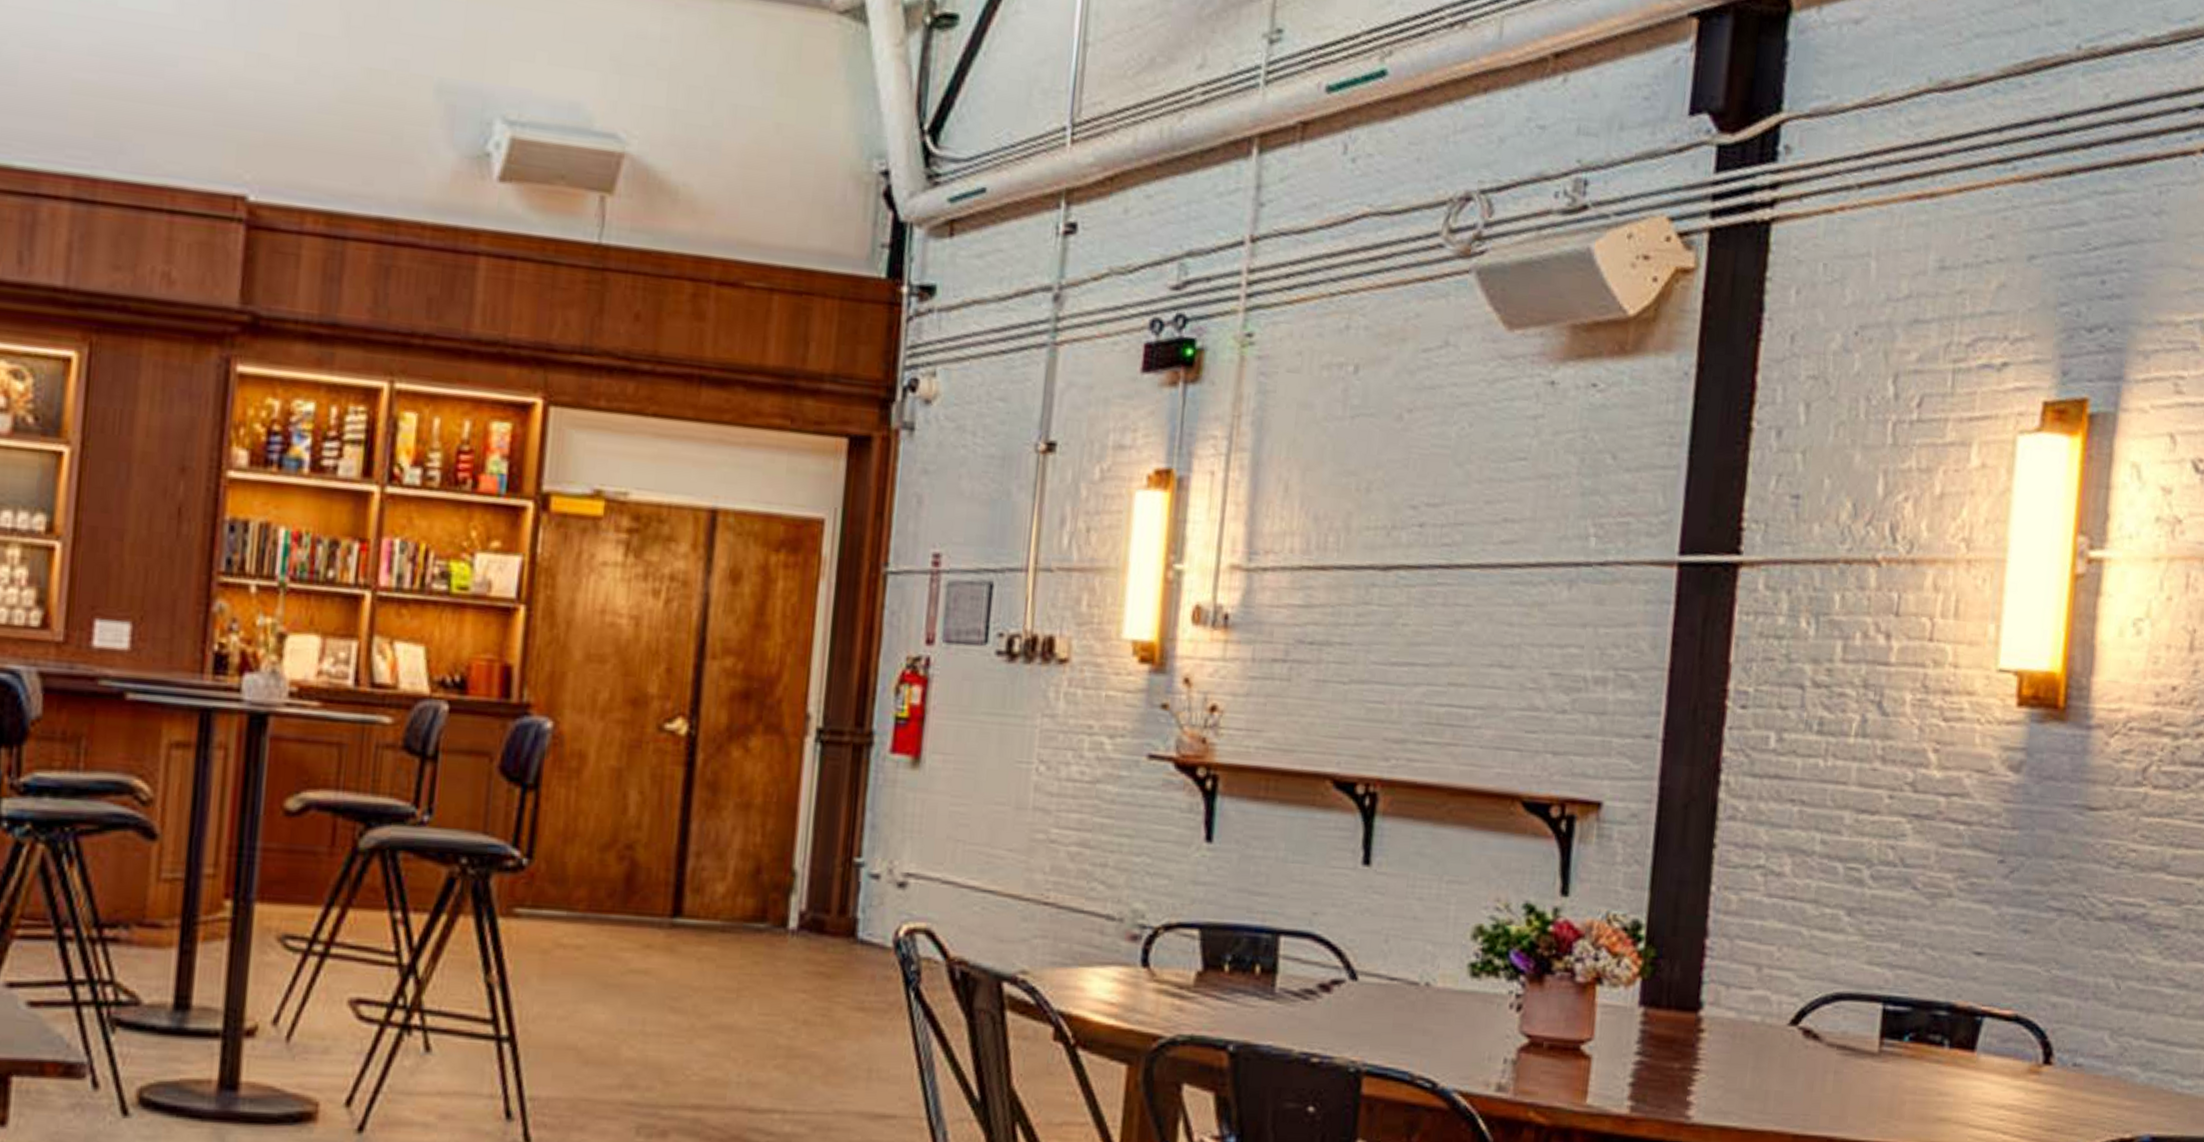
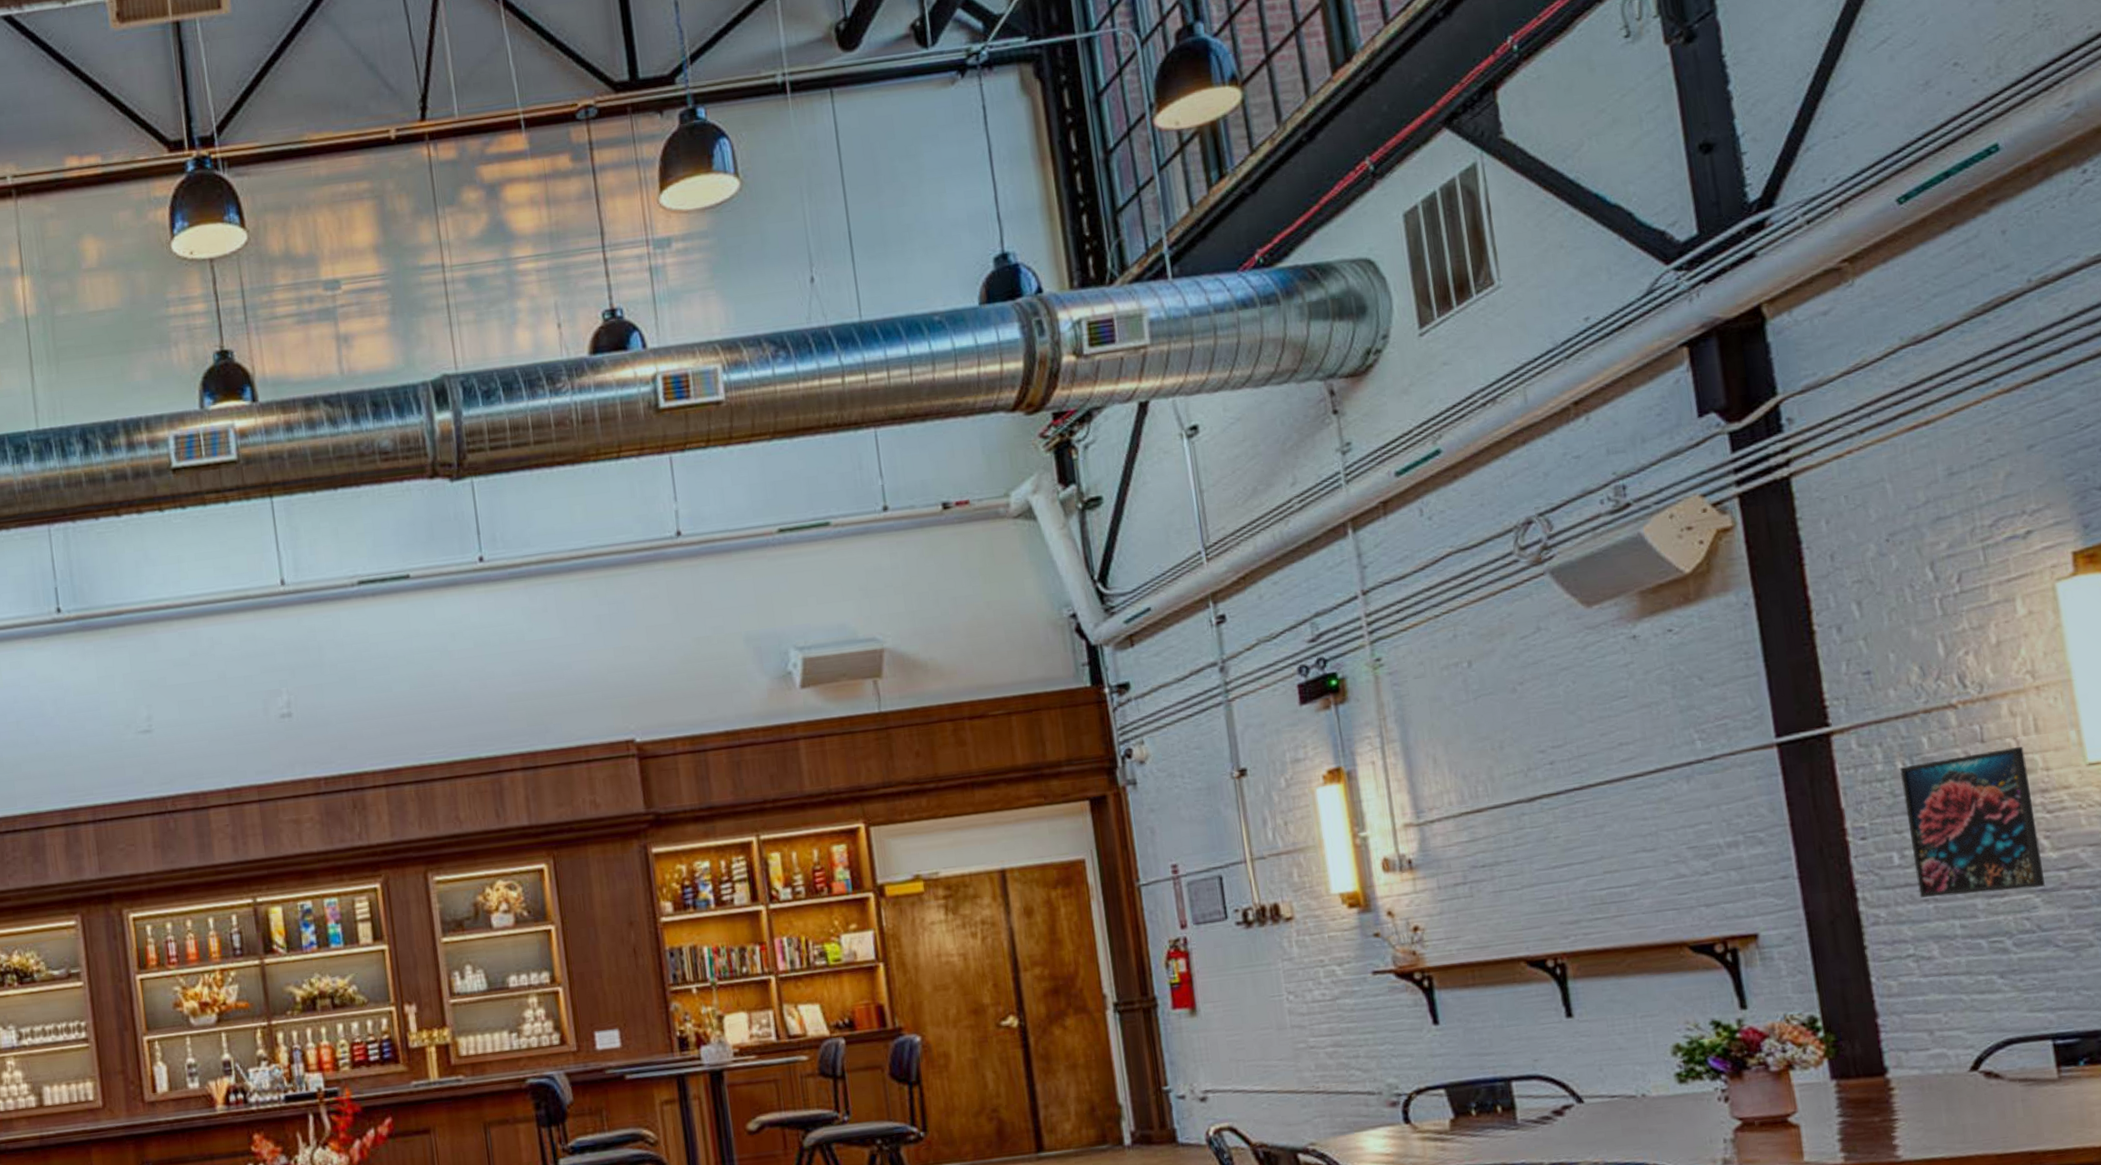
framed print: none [1787,625,1938,811] -> present [1900,747,2045,898]

